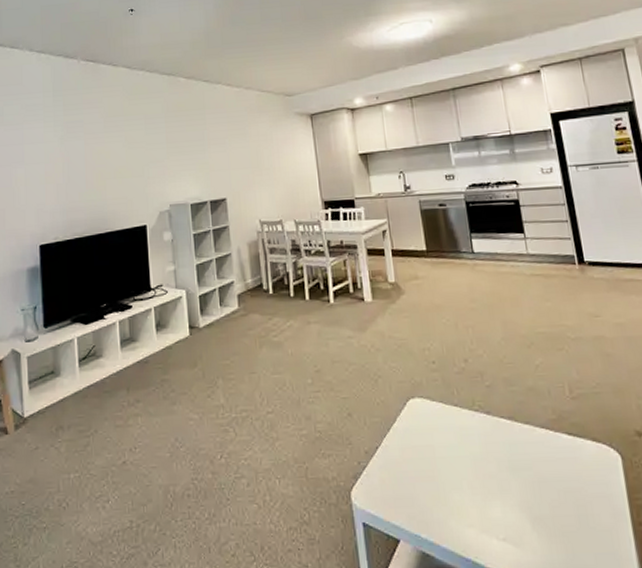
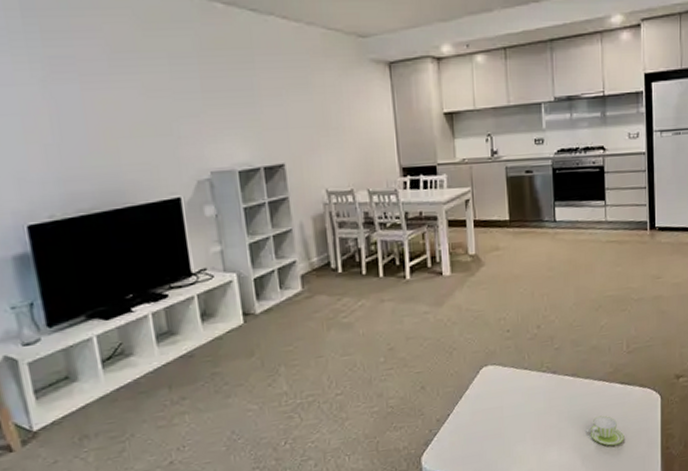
cup: none [532,470,582,510] -> present [586,415,624,446]

